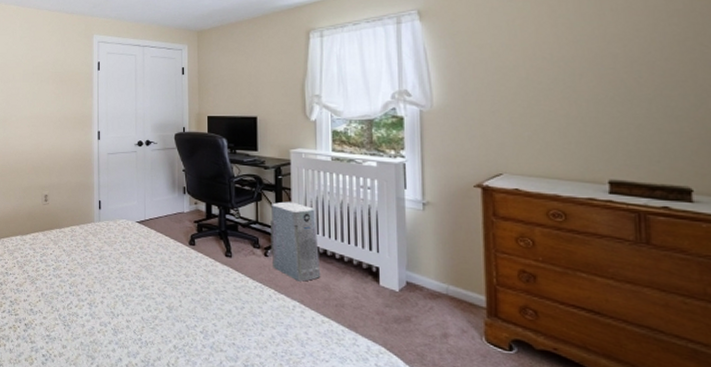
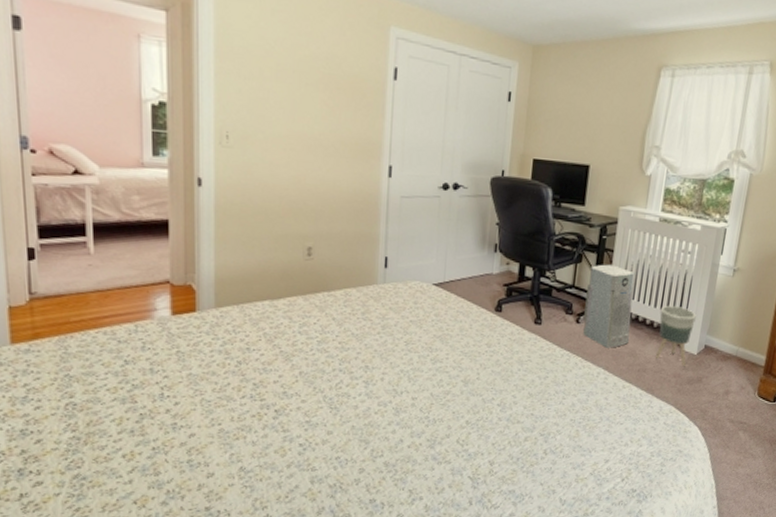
planter: none [348,240,390,303] -> present [654,306,696,366]

